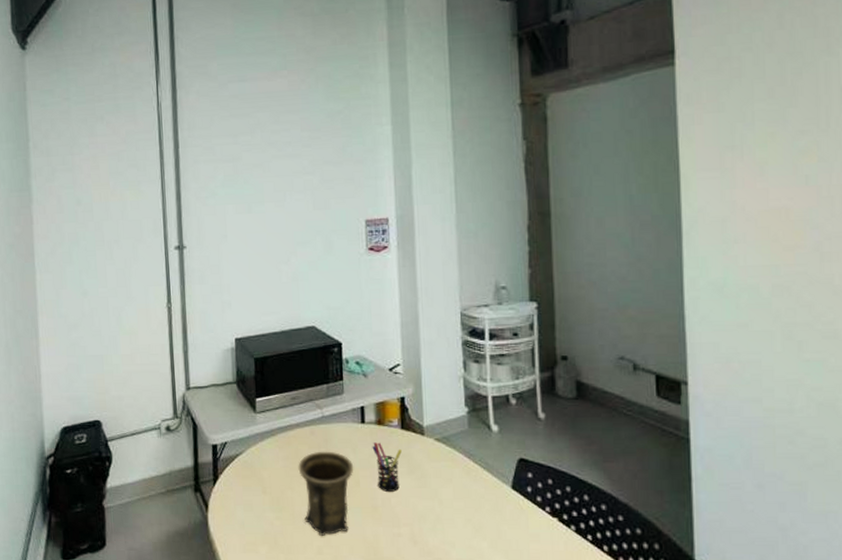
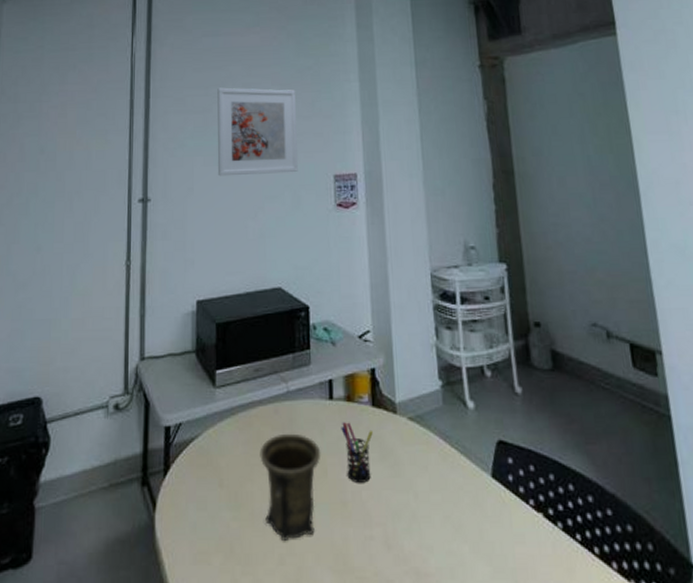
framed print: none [246,135,329,224] -> present [217,87,298,177]

